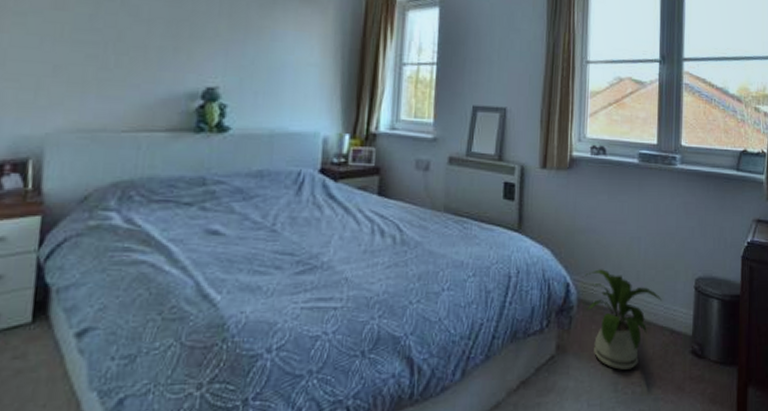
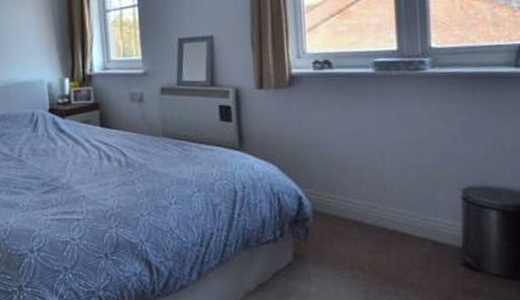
house plant: present [585,269,663,370] -> none [319,182,419,279]

